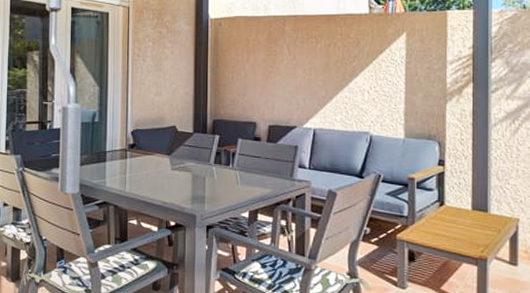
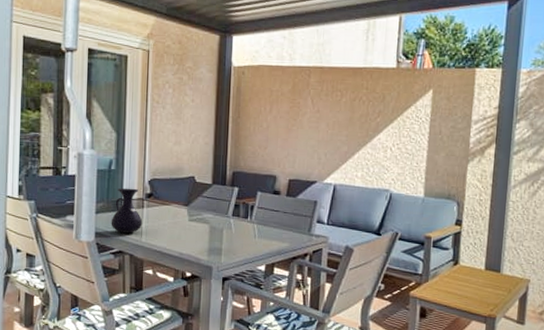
vase: none [95,139,126,184] -> present [111,188,143,233]

